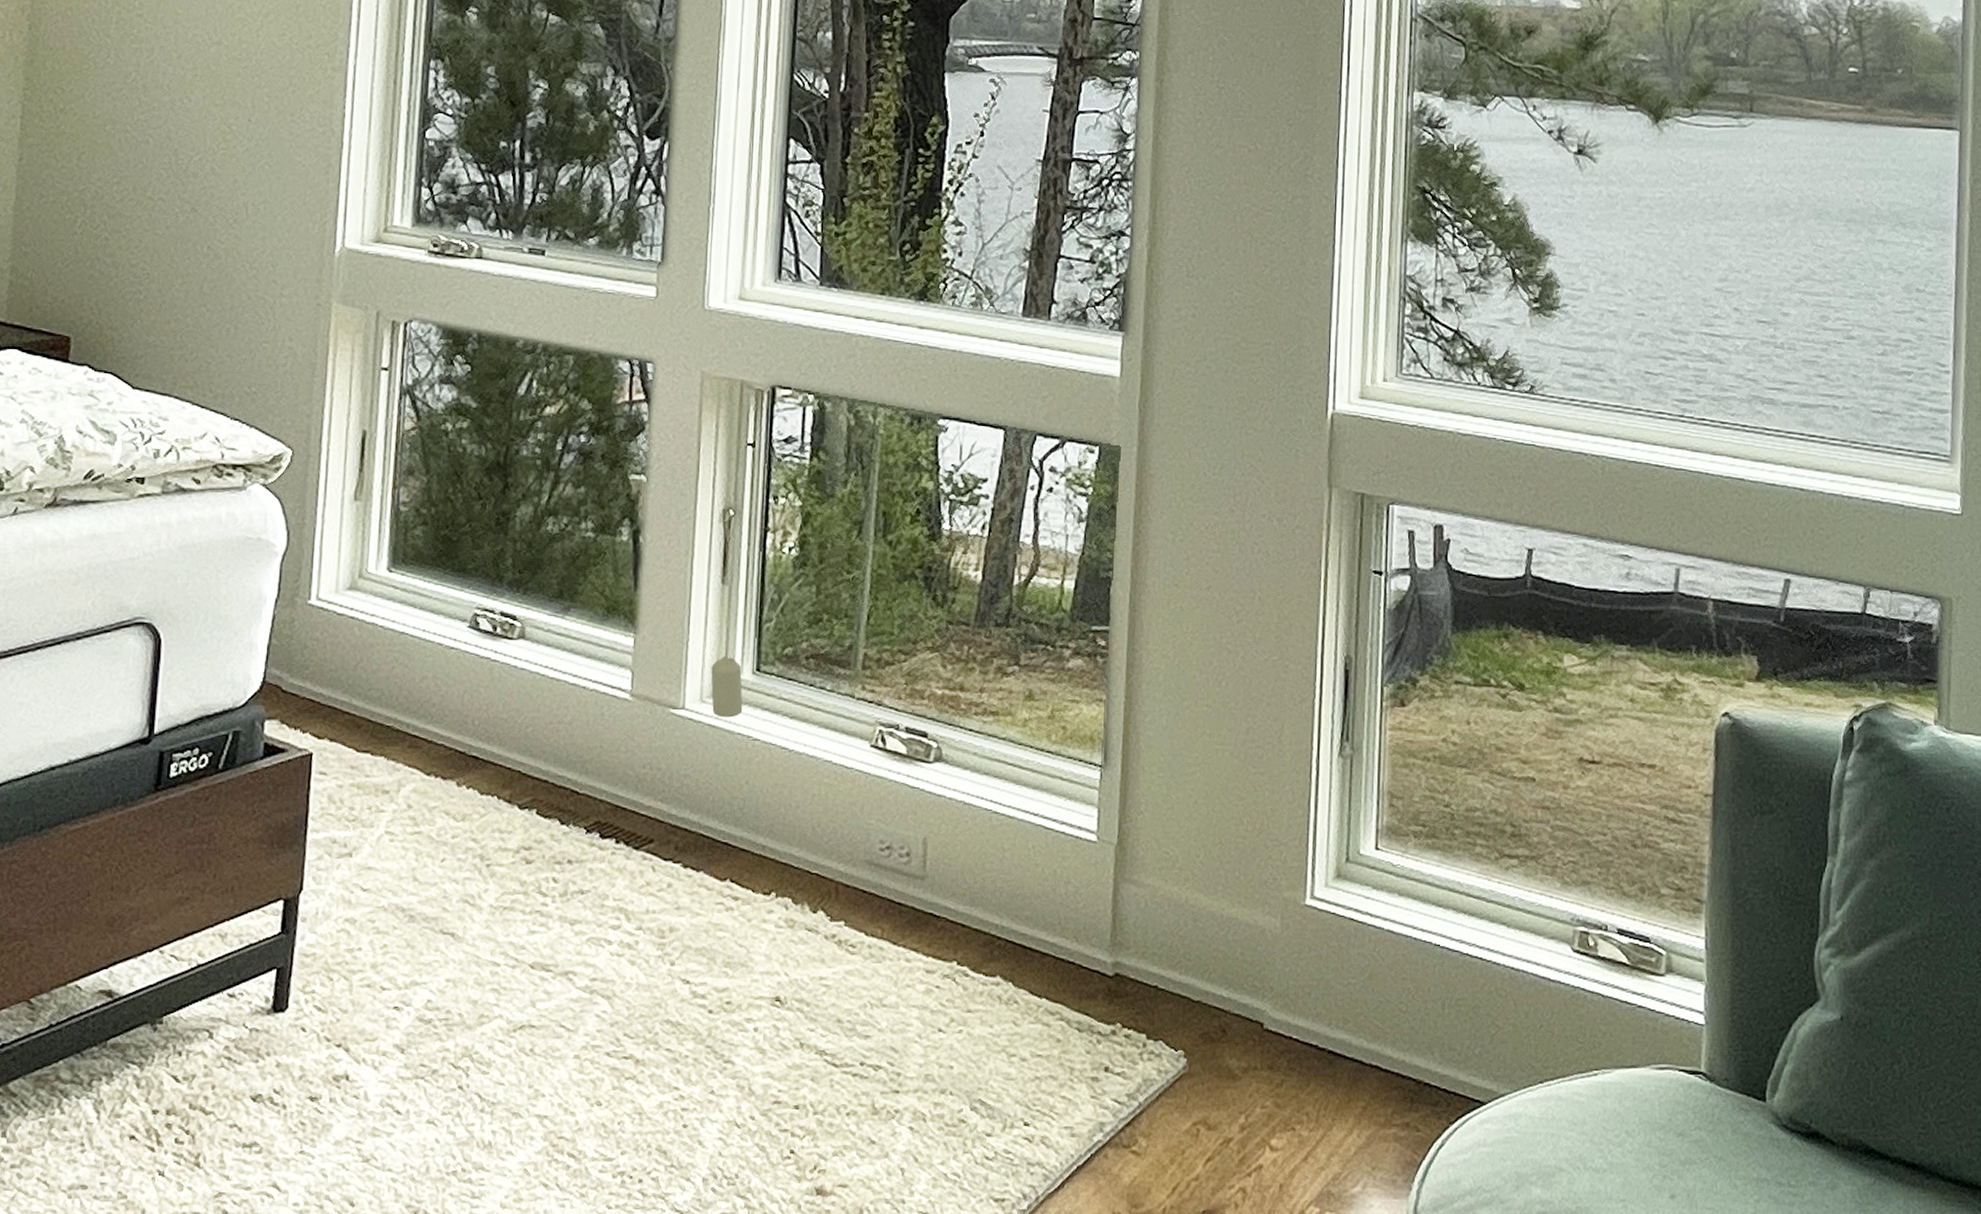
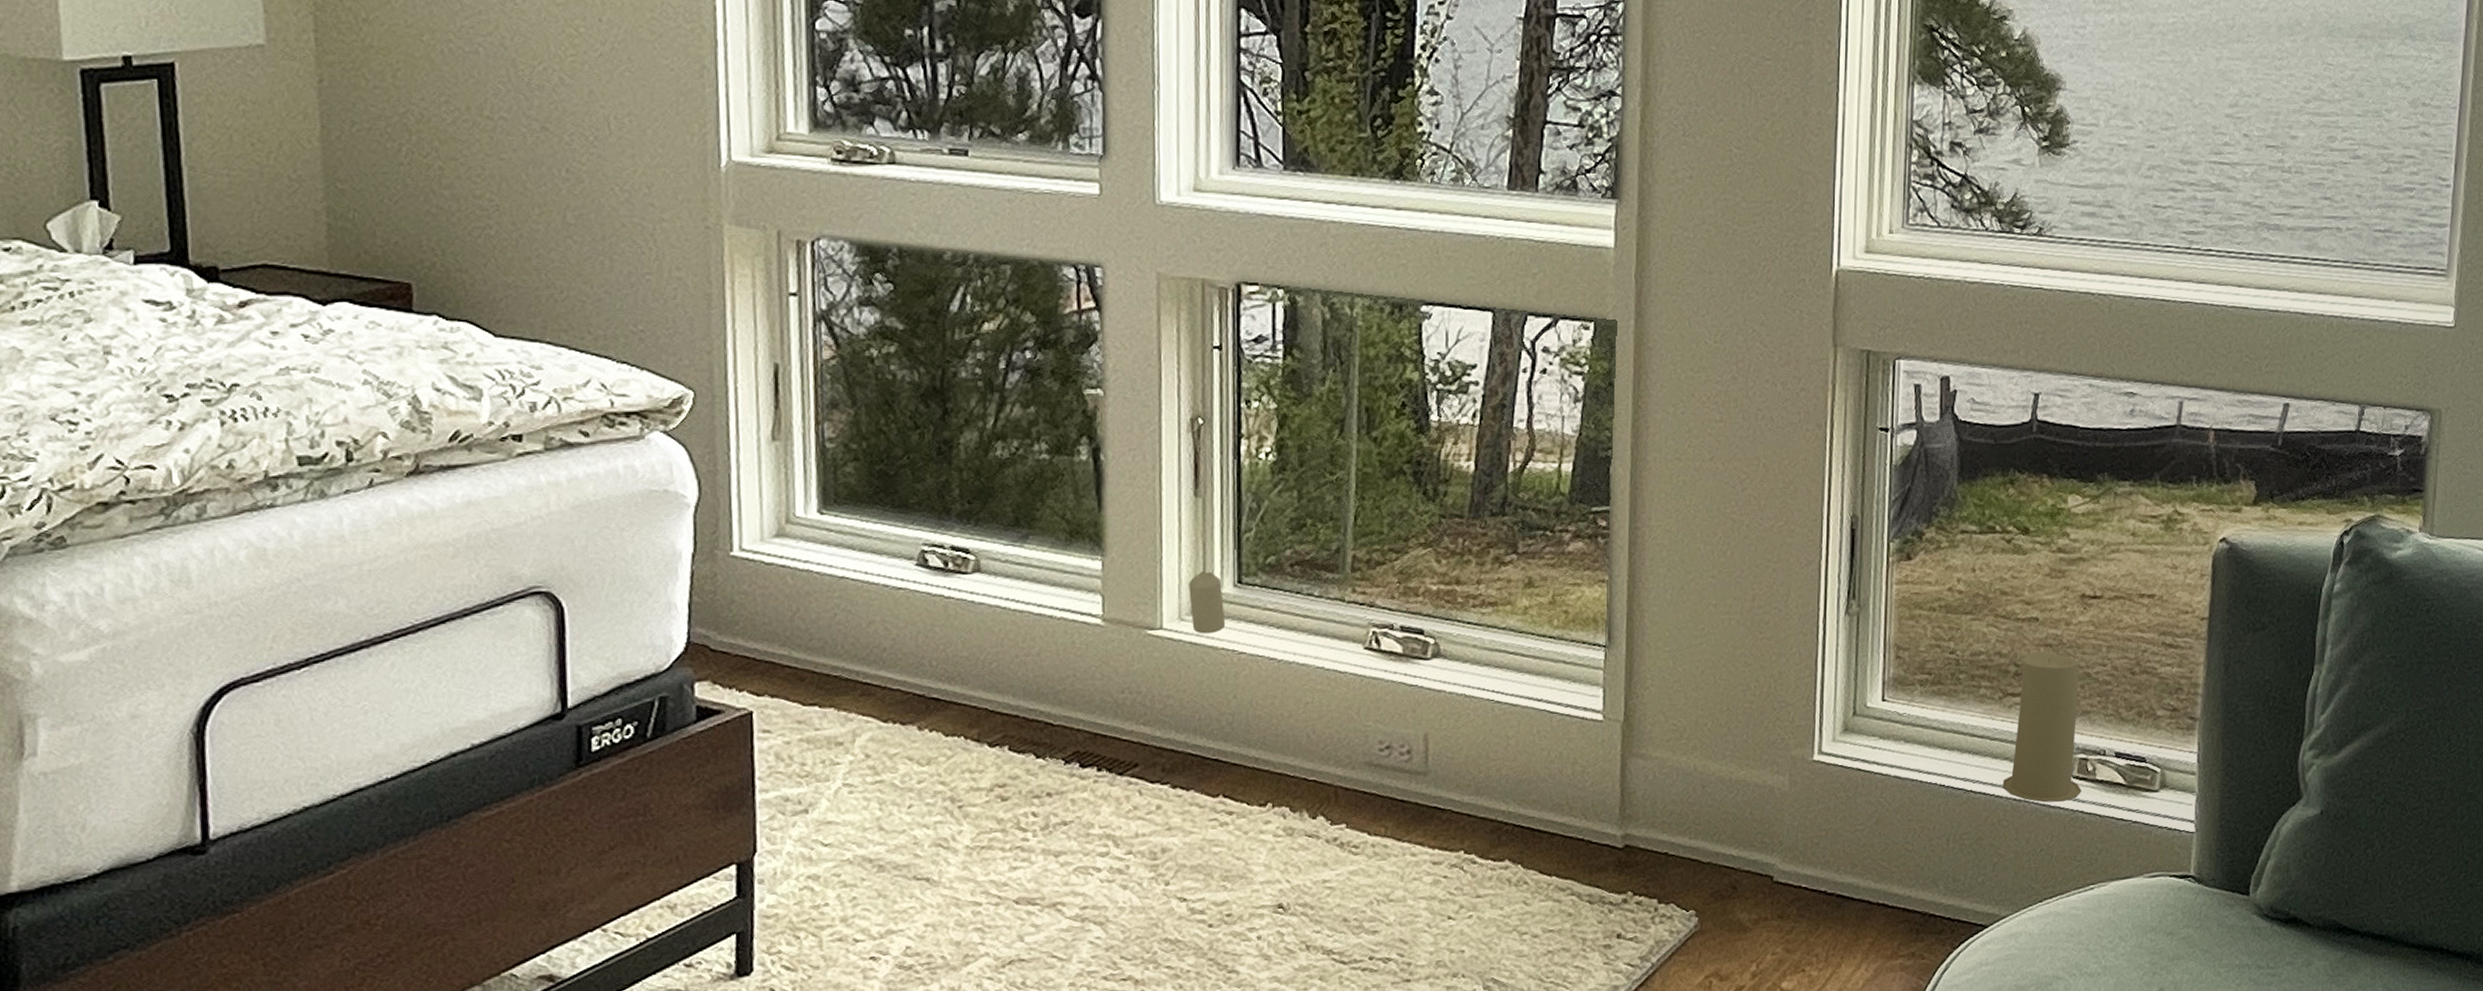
candle: none [1499,814,1583,977] -> present [2002,651,2082,803]

